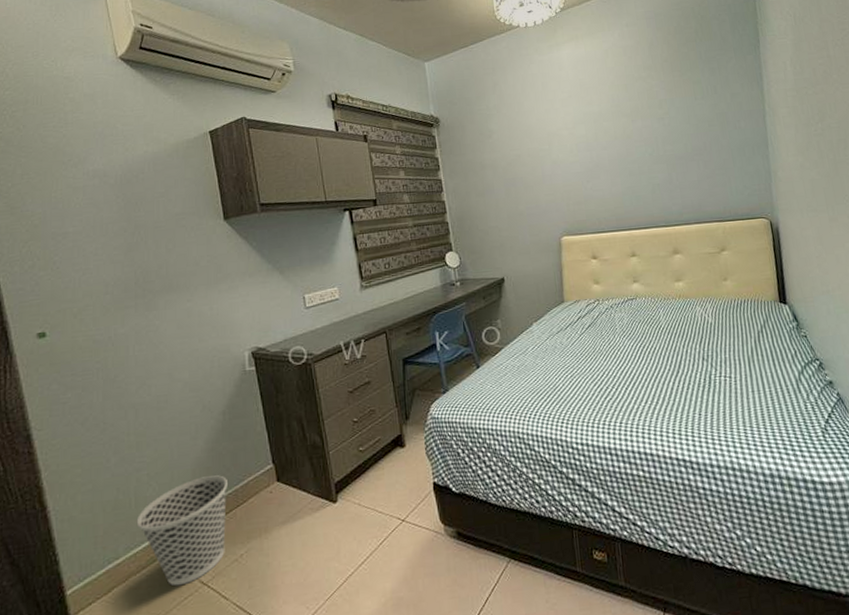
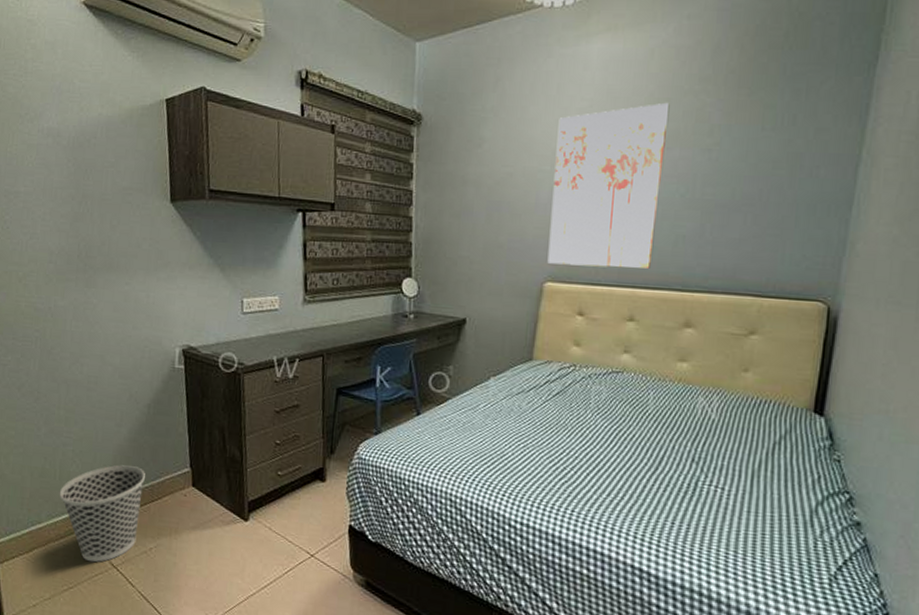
wall art: none [548,87,639,222] -> present [547,102,670,269]

